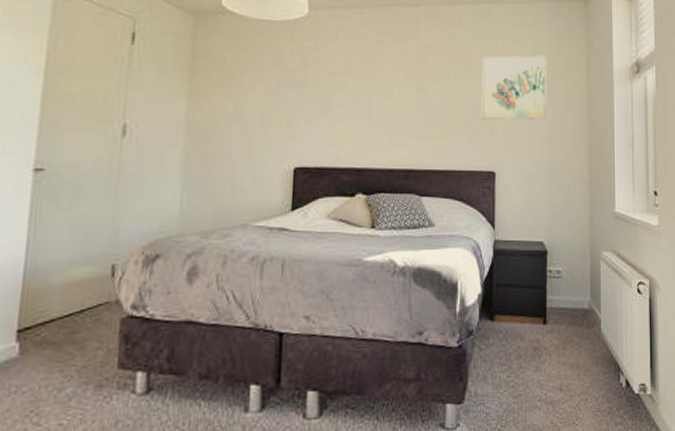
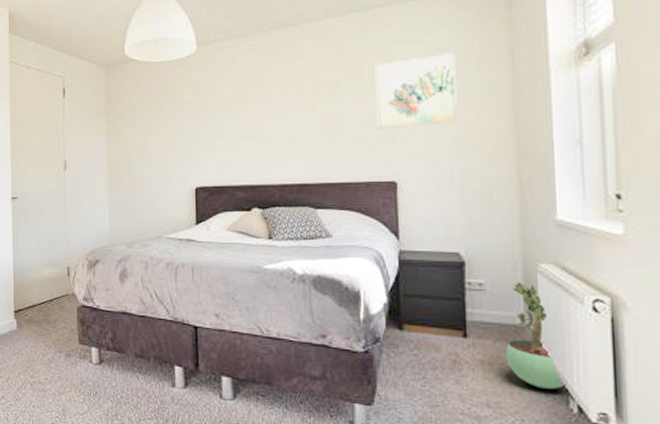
potted plant: none [575,269,619,367] -> present [505,283,567,389]

